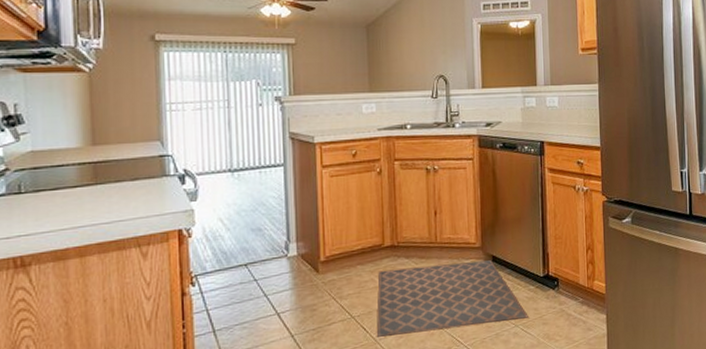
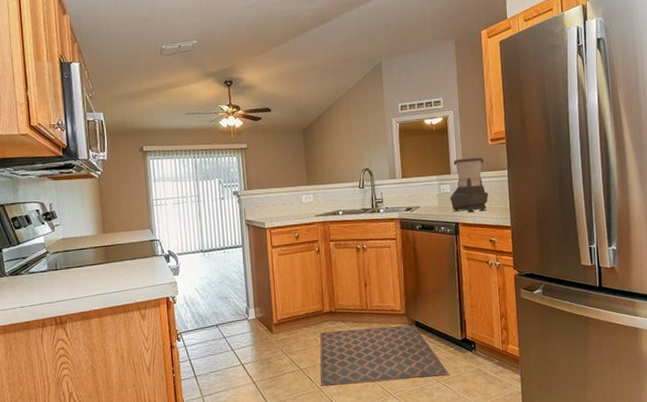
blender: none [535,68,577,131] -> present [450,157,489,213]

